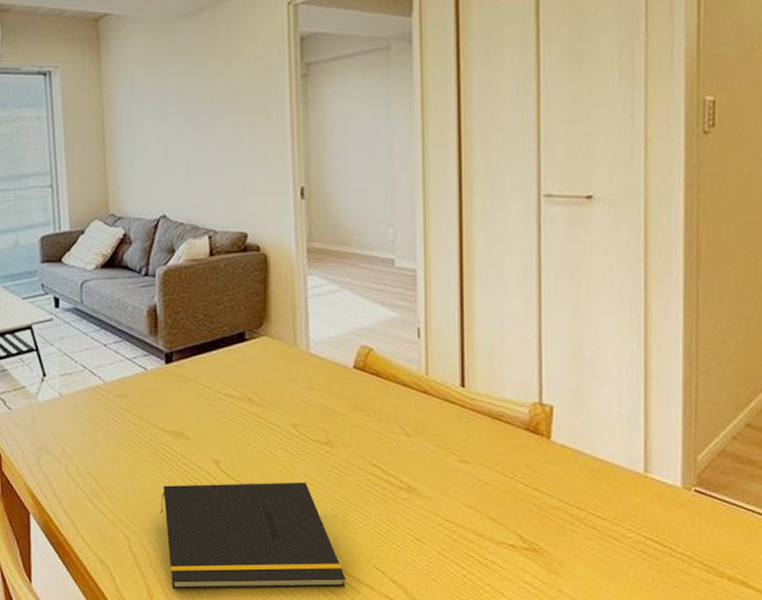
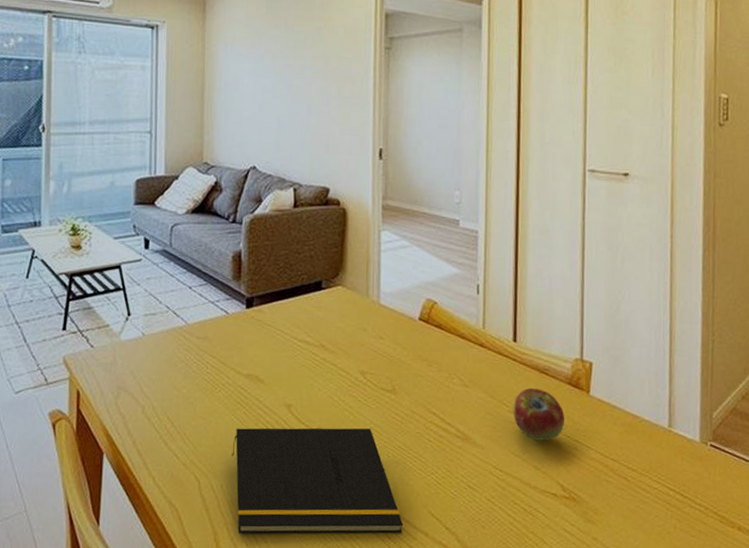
fruit: none [463,435,522,490] -> present [513,387,564,441]

